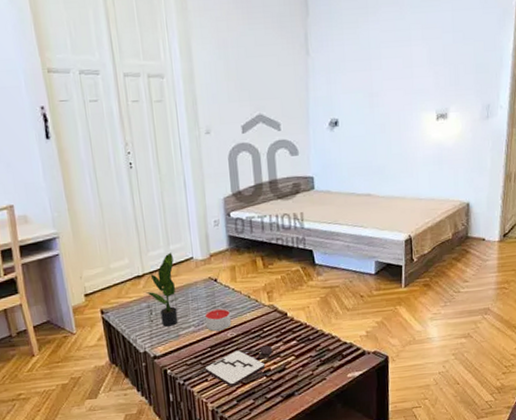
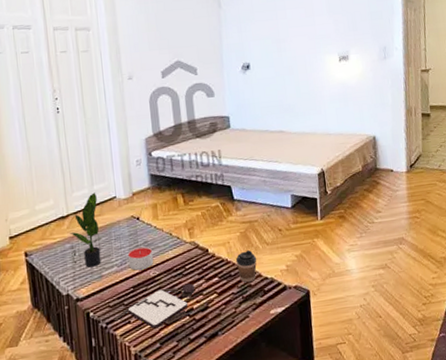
coffee cup: none [314,315,337,347] -> present [235,250,257,283]

